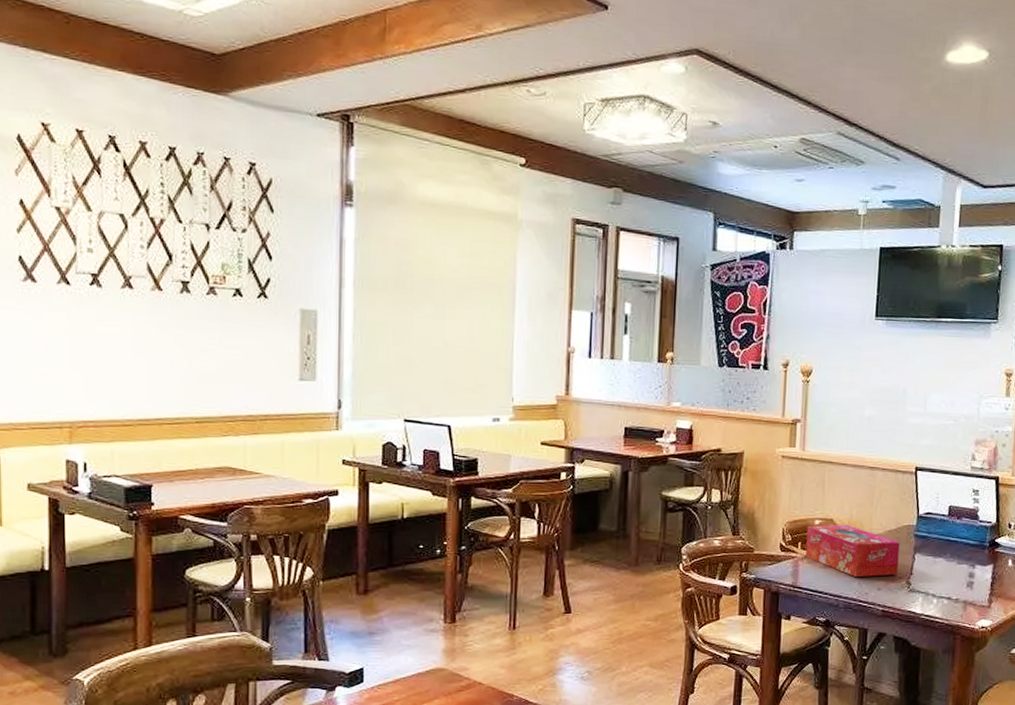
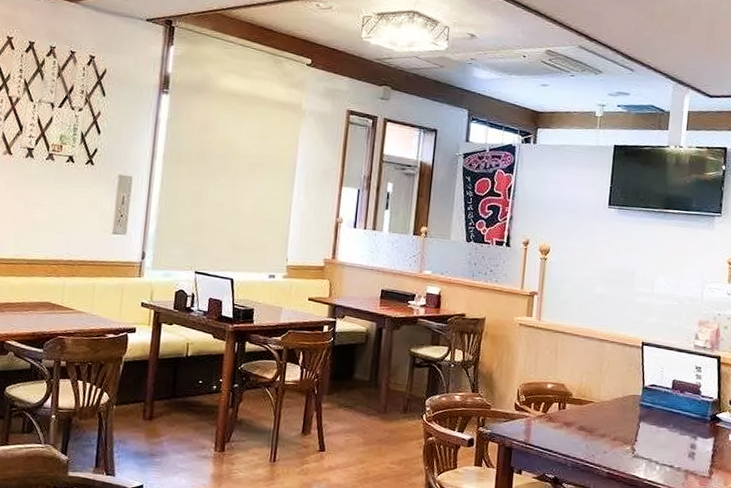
tissue box: present [805,524,900,578] -> none [537,388,626,441]

